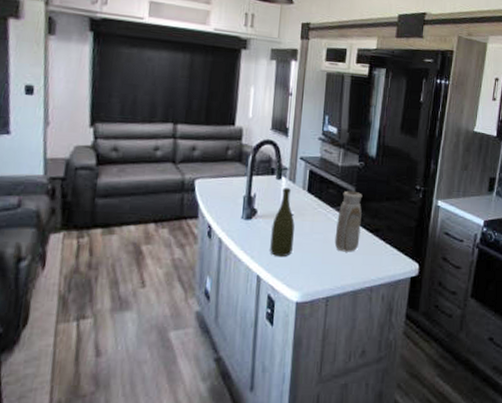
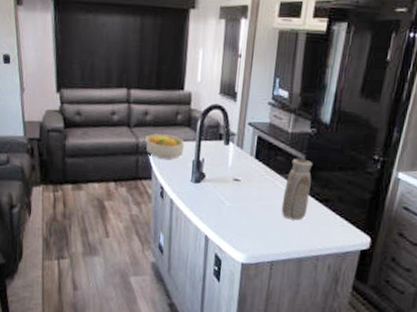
fruit bowl: none [192,170,235,196] -> present [145,134,184,159]
bottle: present [270,188,295,258] -> none [217,153,242,221]

